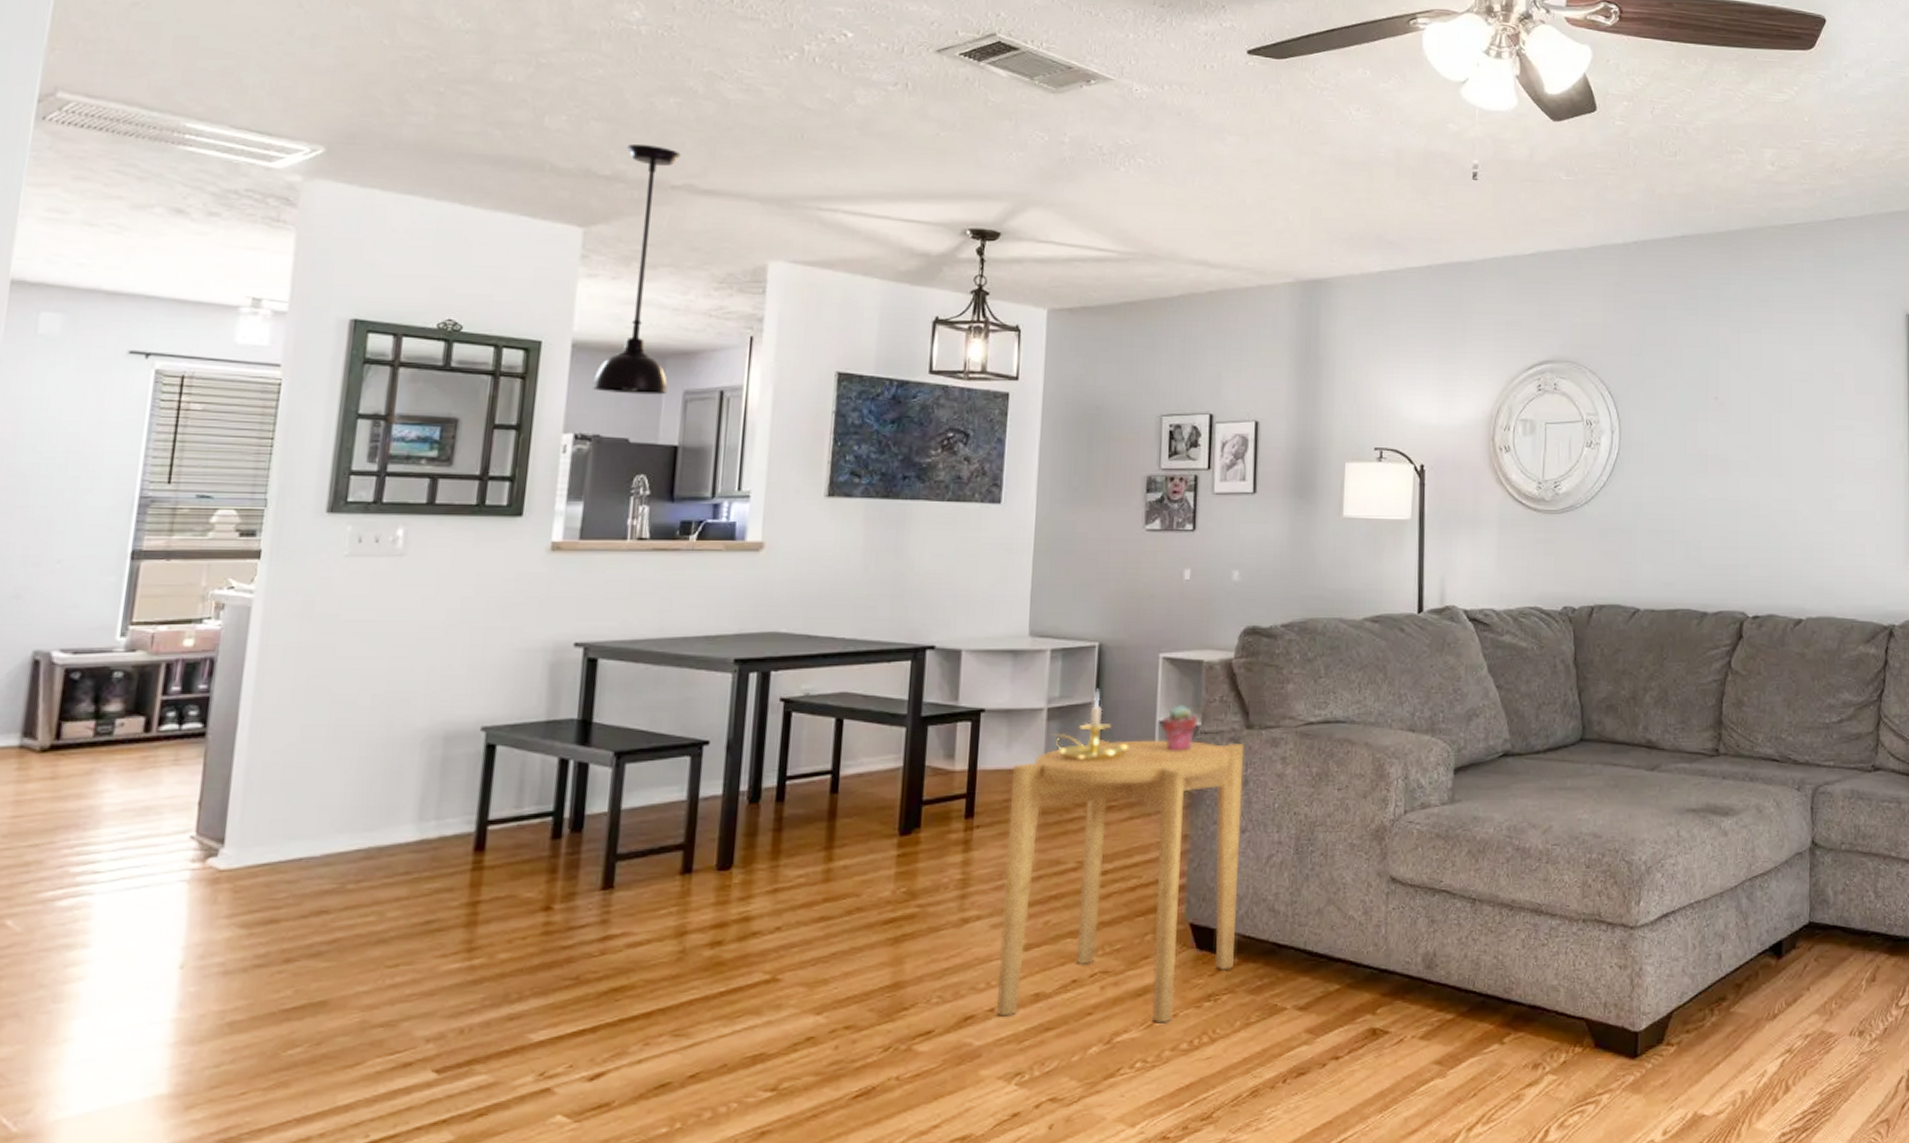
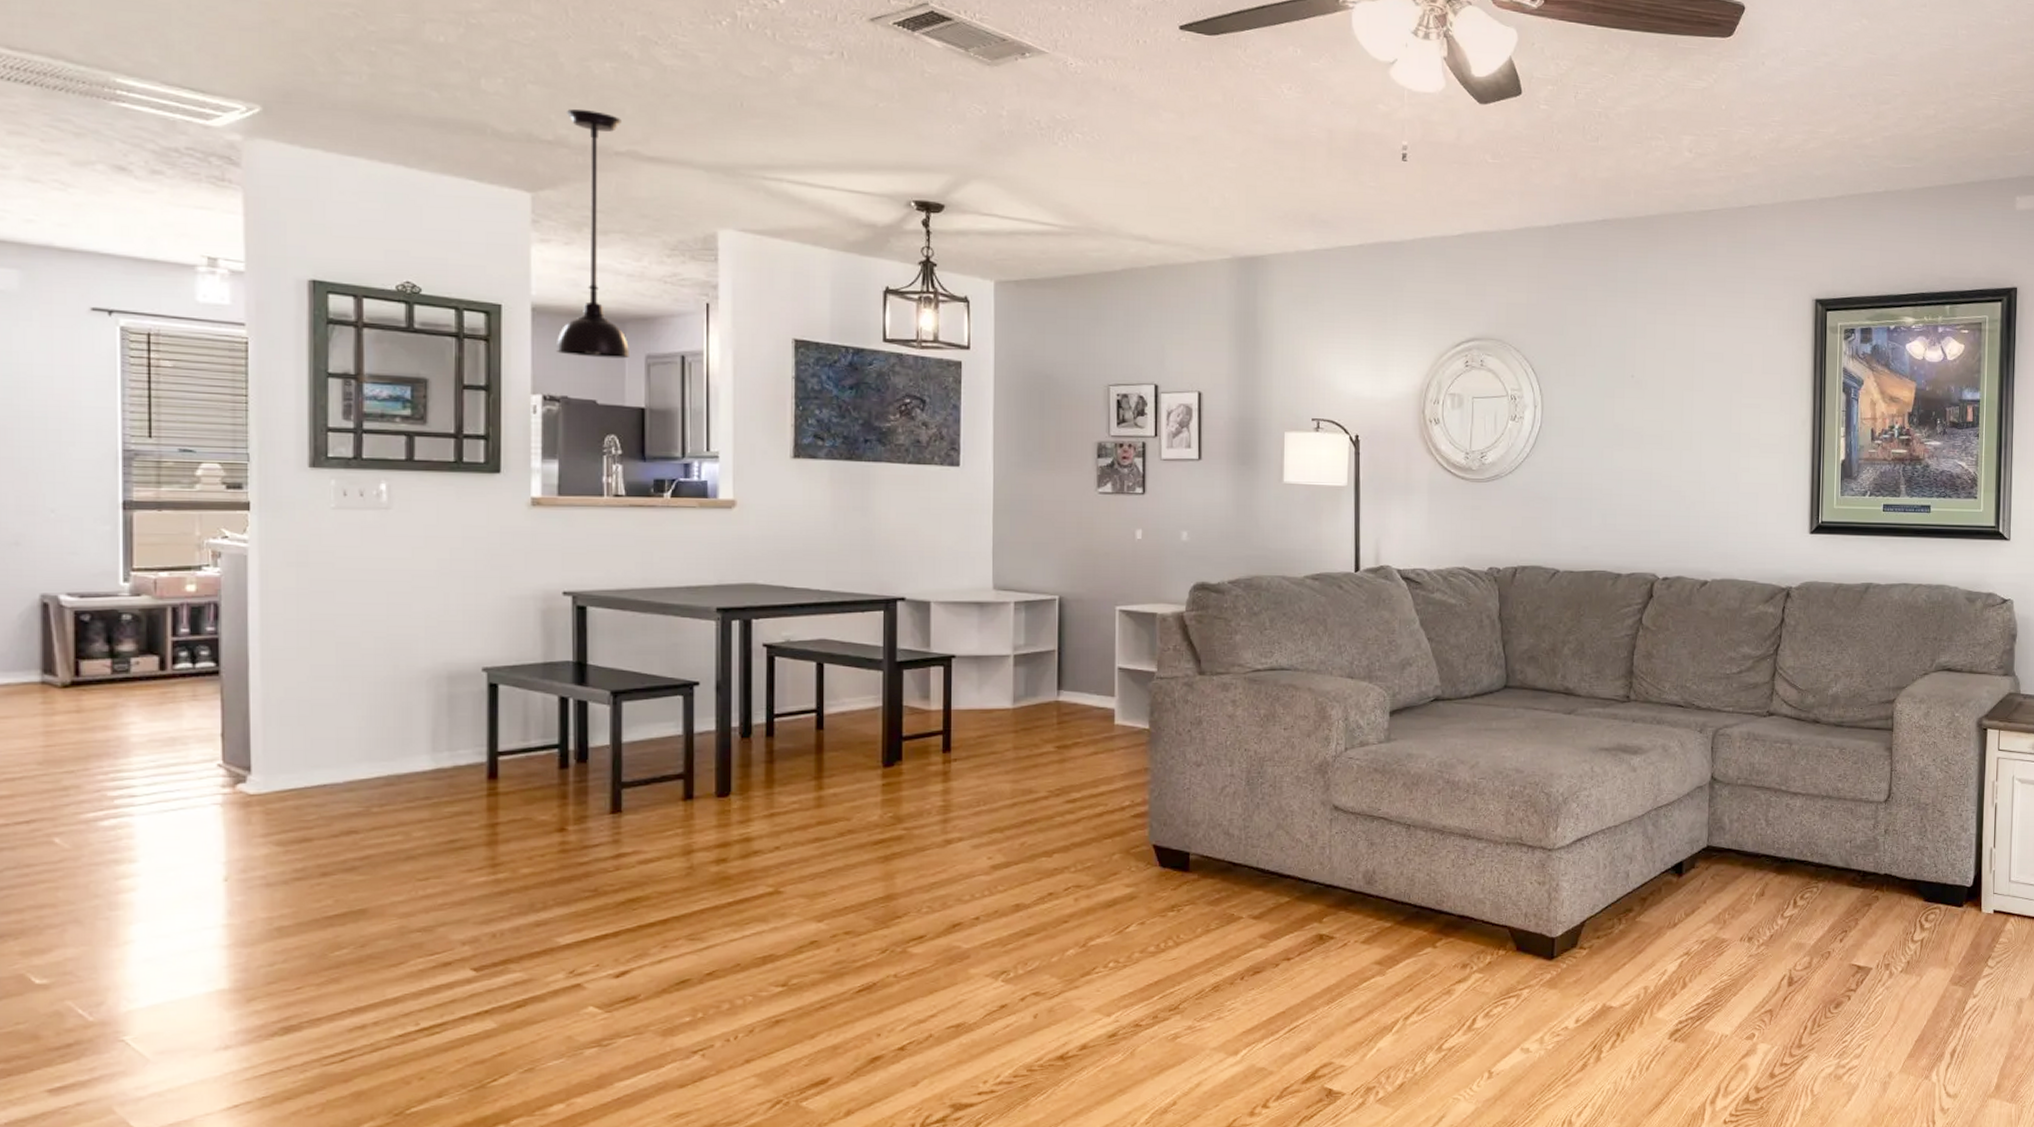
side table: present [997,740,1245,1023] -> none [981,684,1198,930]
candle holder: present [1051,688,1129,761] -> none [1018,638,1091,702]
potted succulent: present [1160,705,1198,751] -> none [1119,653,1153,694]

